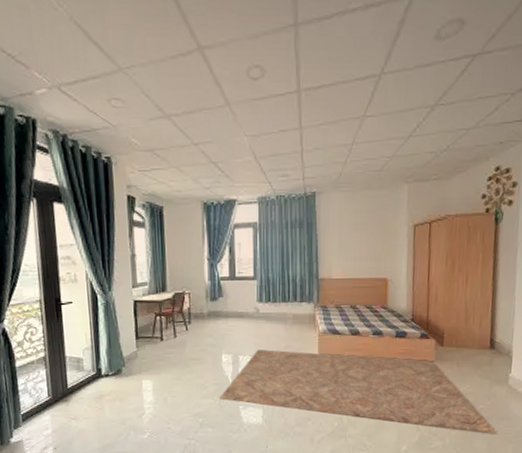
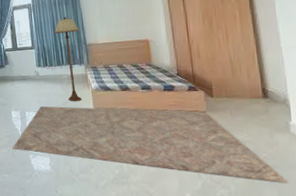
floor lamp: none [283,243,312,346] -> present [54,17,82,102]

